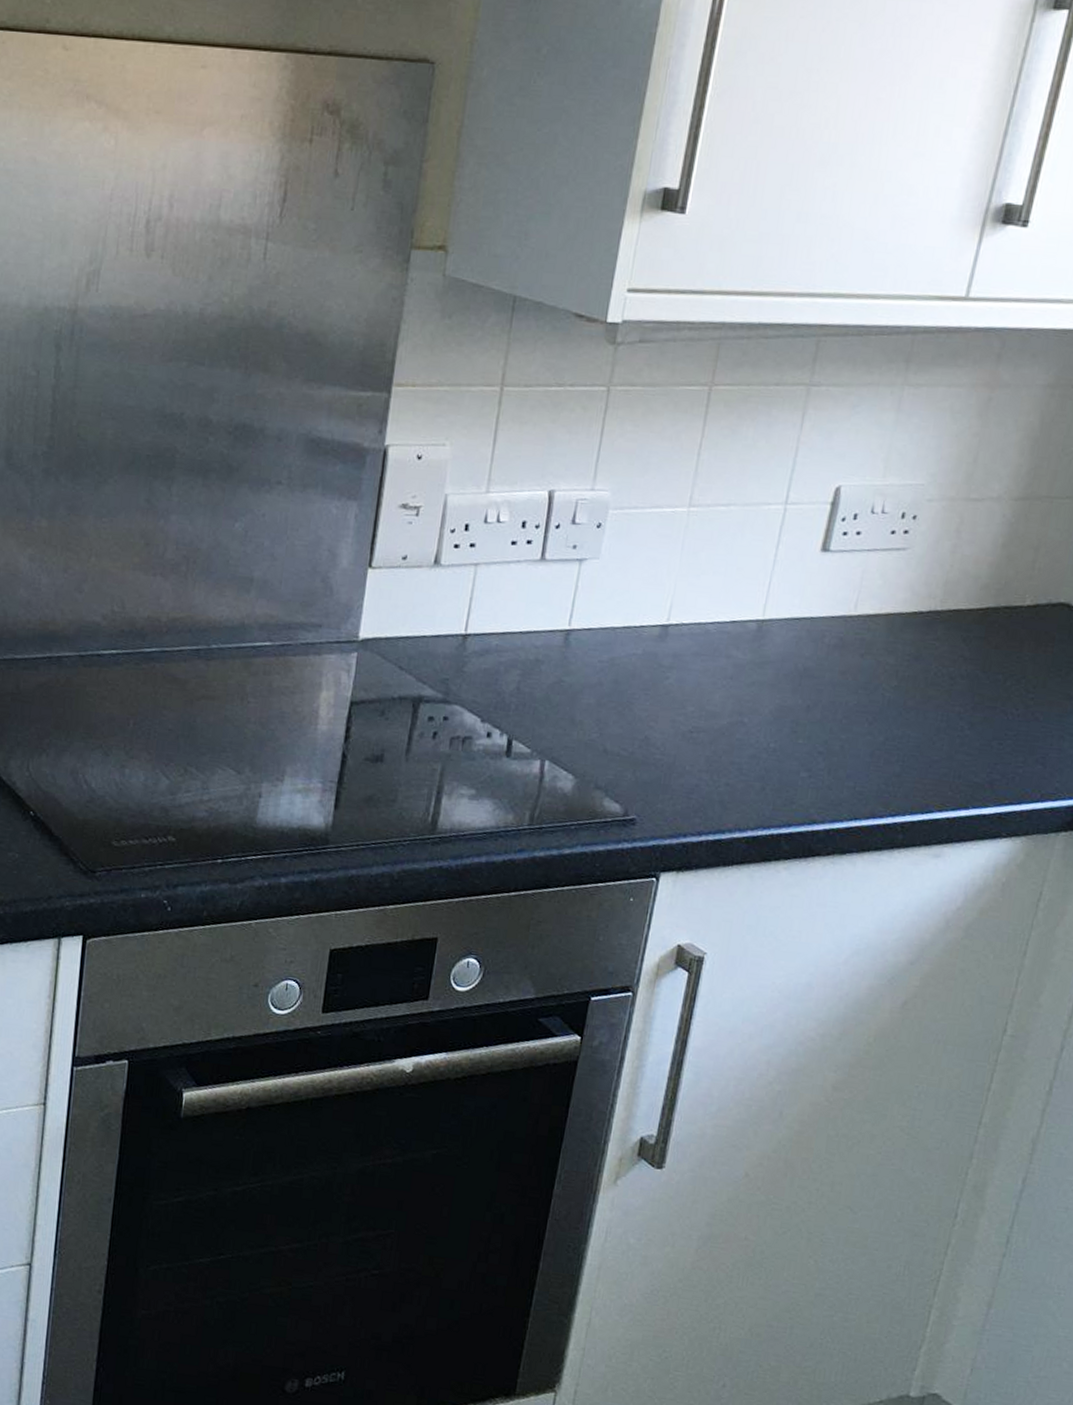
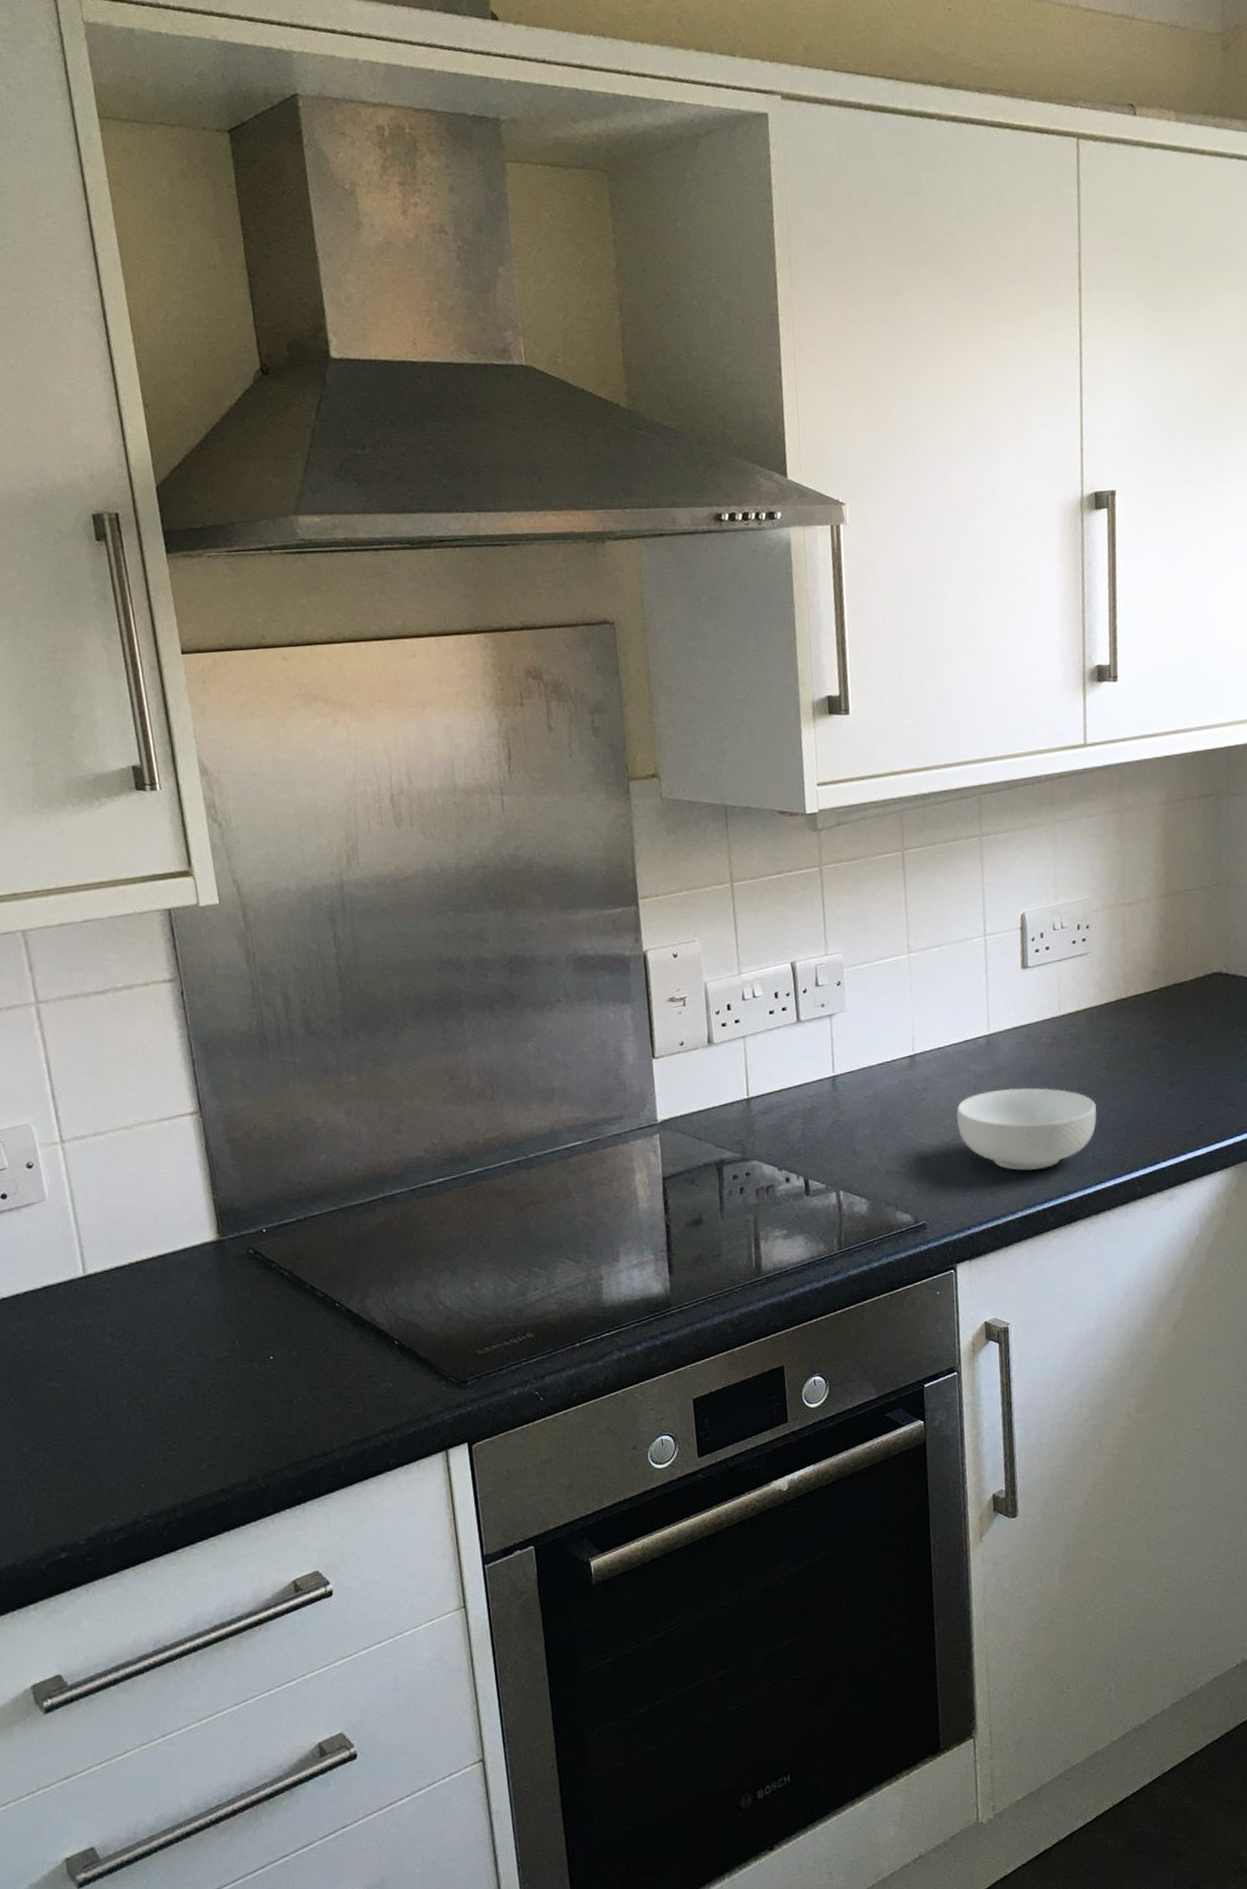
cereal bowl: none [699,685,873,789] -> present [956,1087,1097,1171]

